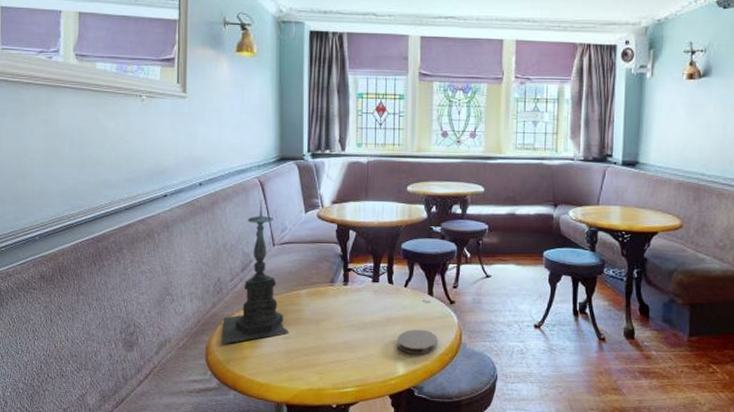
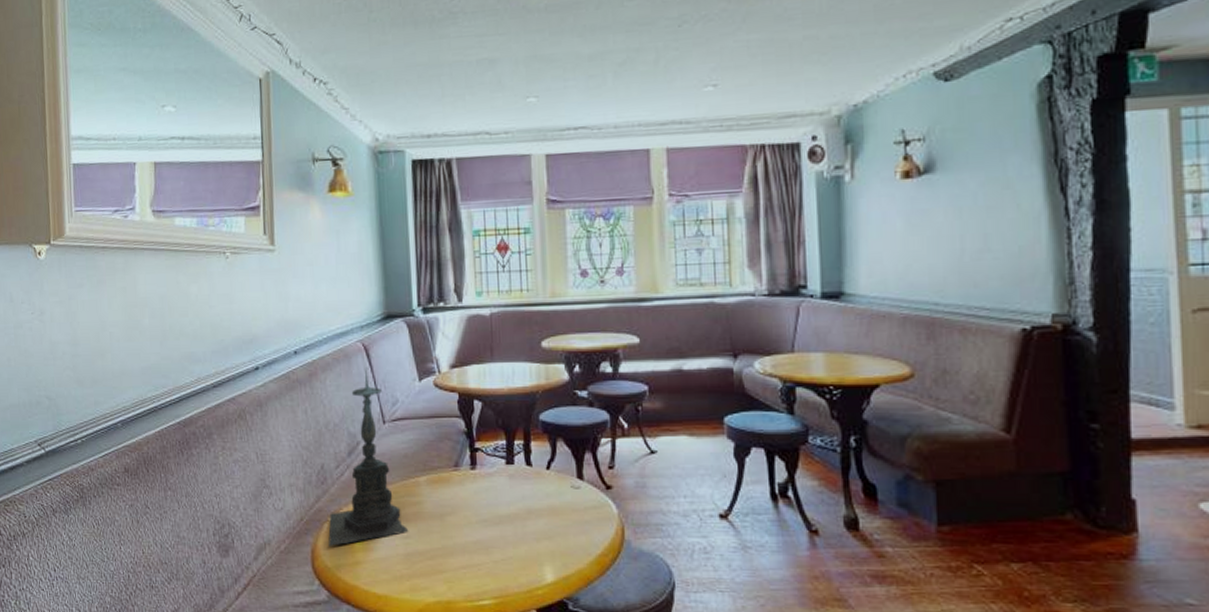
coaster: present [397,329,437,355] -> none [542,523,594,557]

